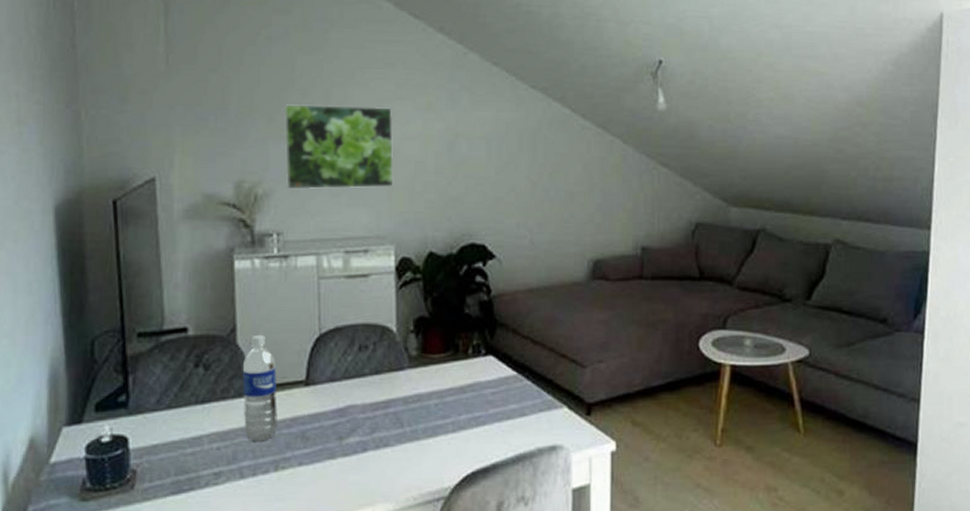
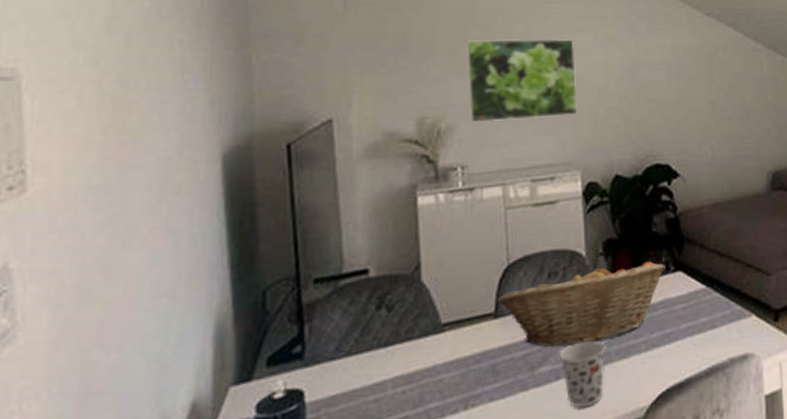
water bottle: present [242,334,277,442] -> none [427,269,466,381]
fruit basket: none [308,341,476,420] -> present [497,261,665,347]
cup: none [368,416,413,481] -> present [560,340,606,408]

